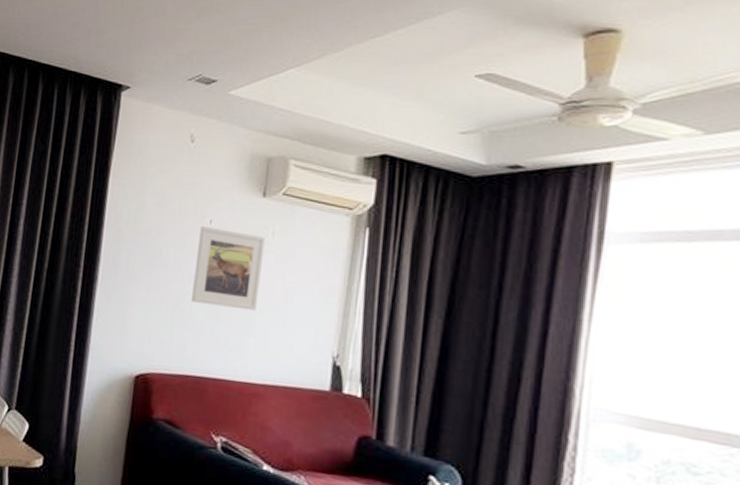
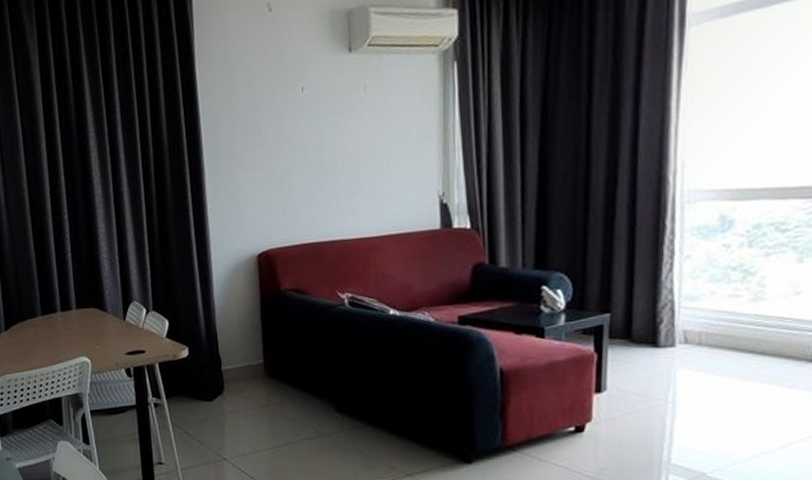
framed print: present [192,226,265,311] -> none [293,93,361,173]

